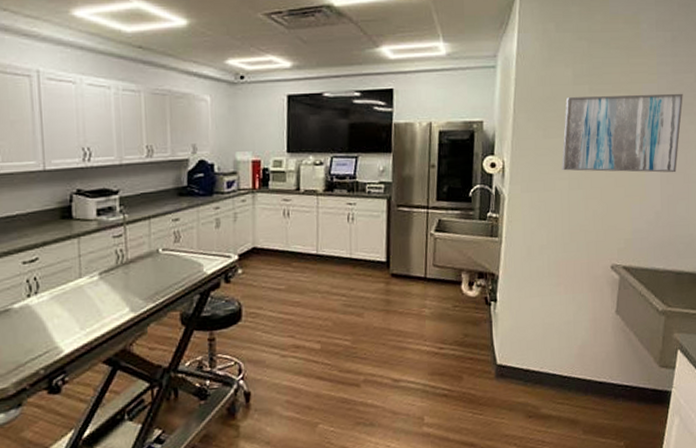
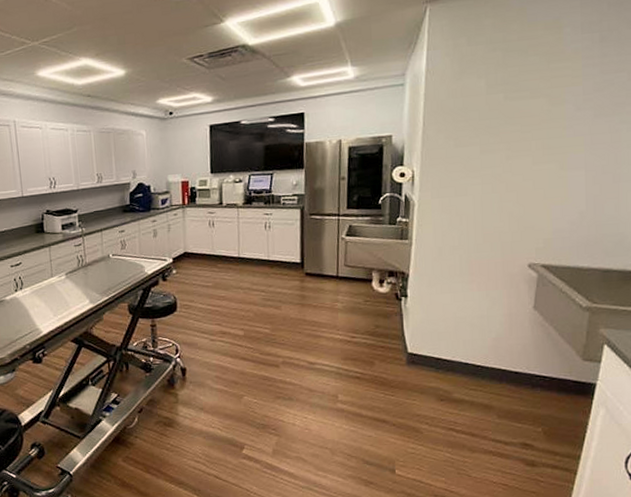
wall art: present [562,93,683,173] -> none [474,93,613,177]

